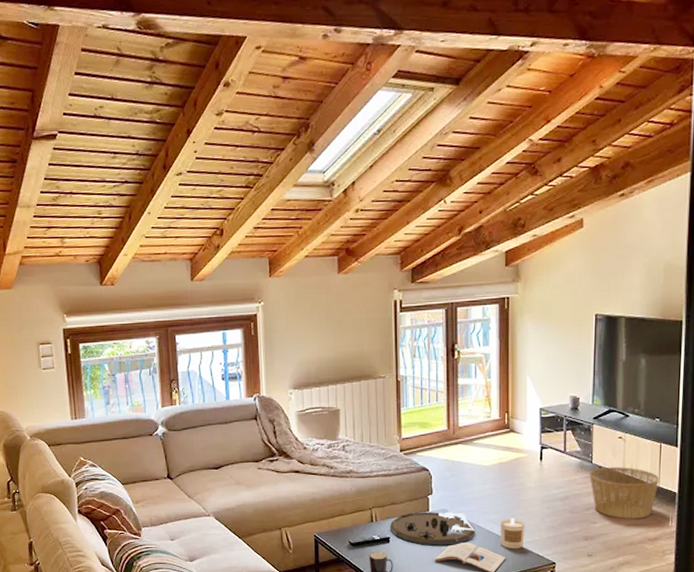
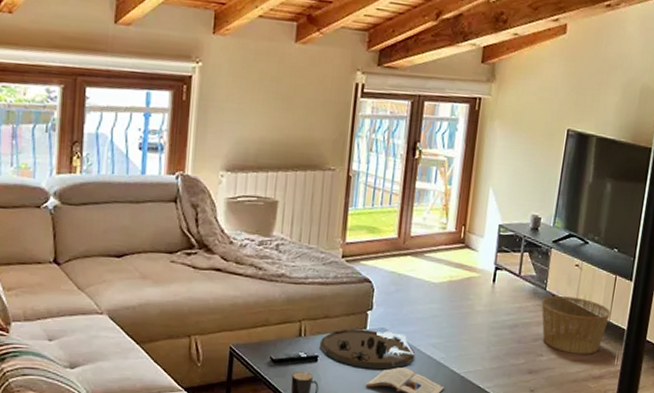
candle: present [500,517,525,549] -> none [439,343,469,379]

